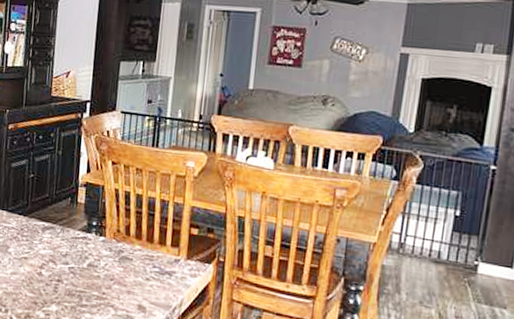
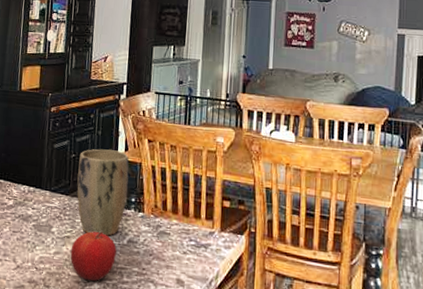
fruit: none [27,253,76,304] -> present [70,230,117,282]
plant pot: none [35,169,91,259] -> present [77,149,129,236]

